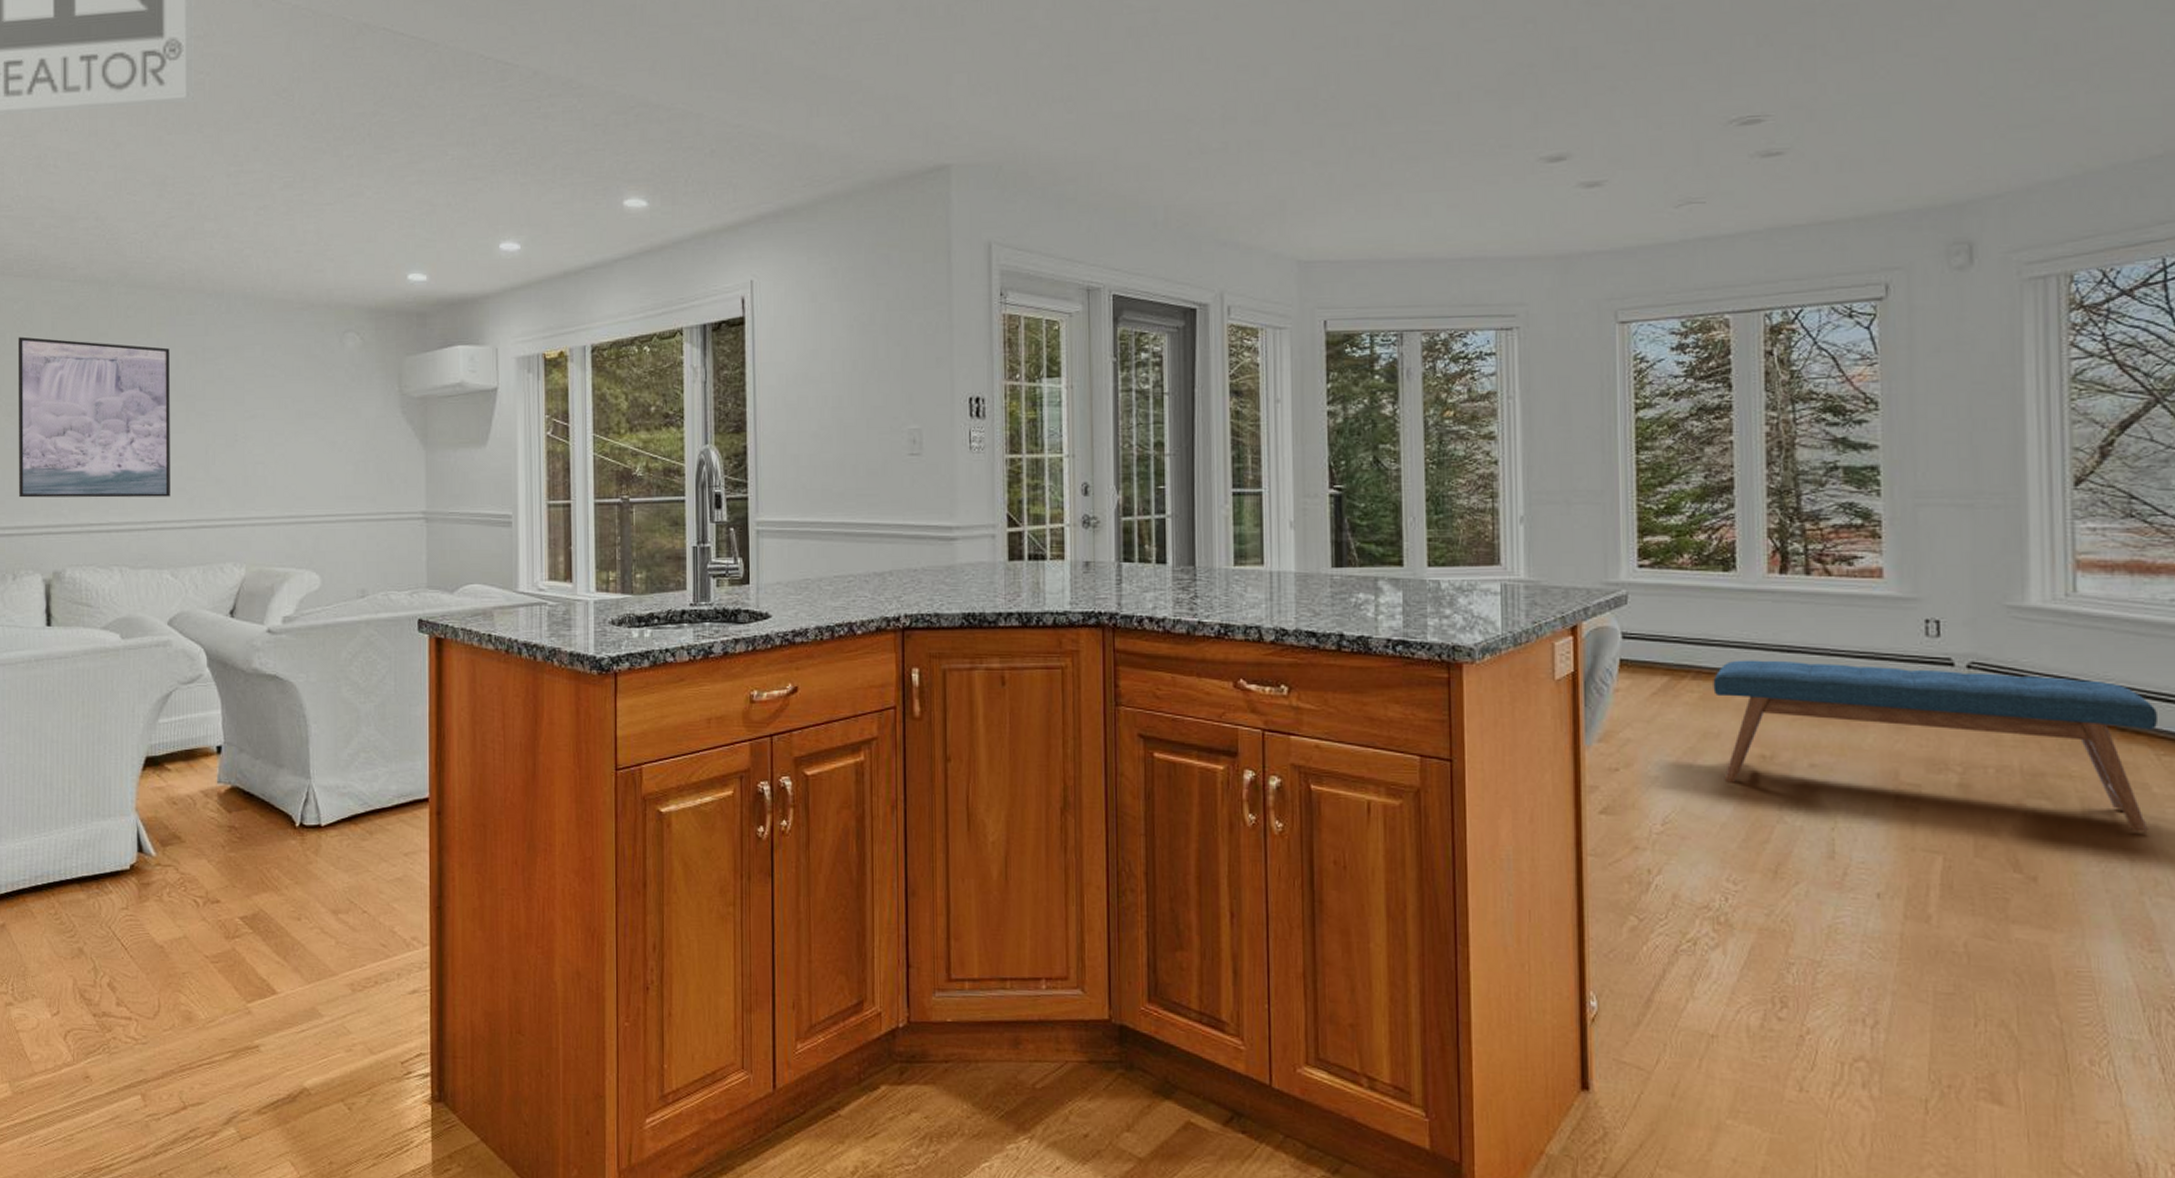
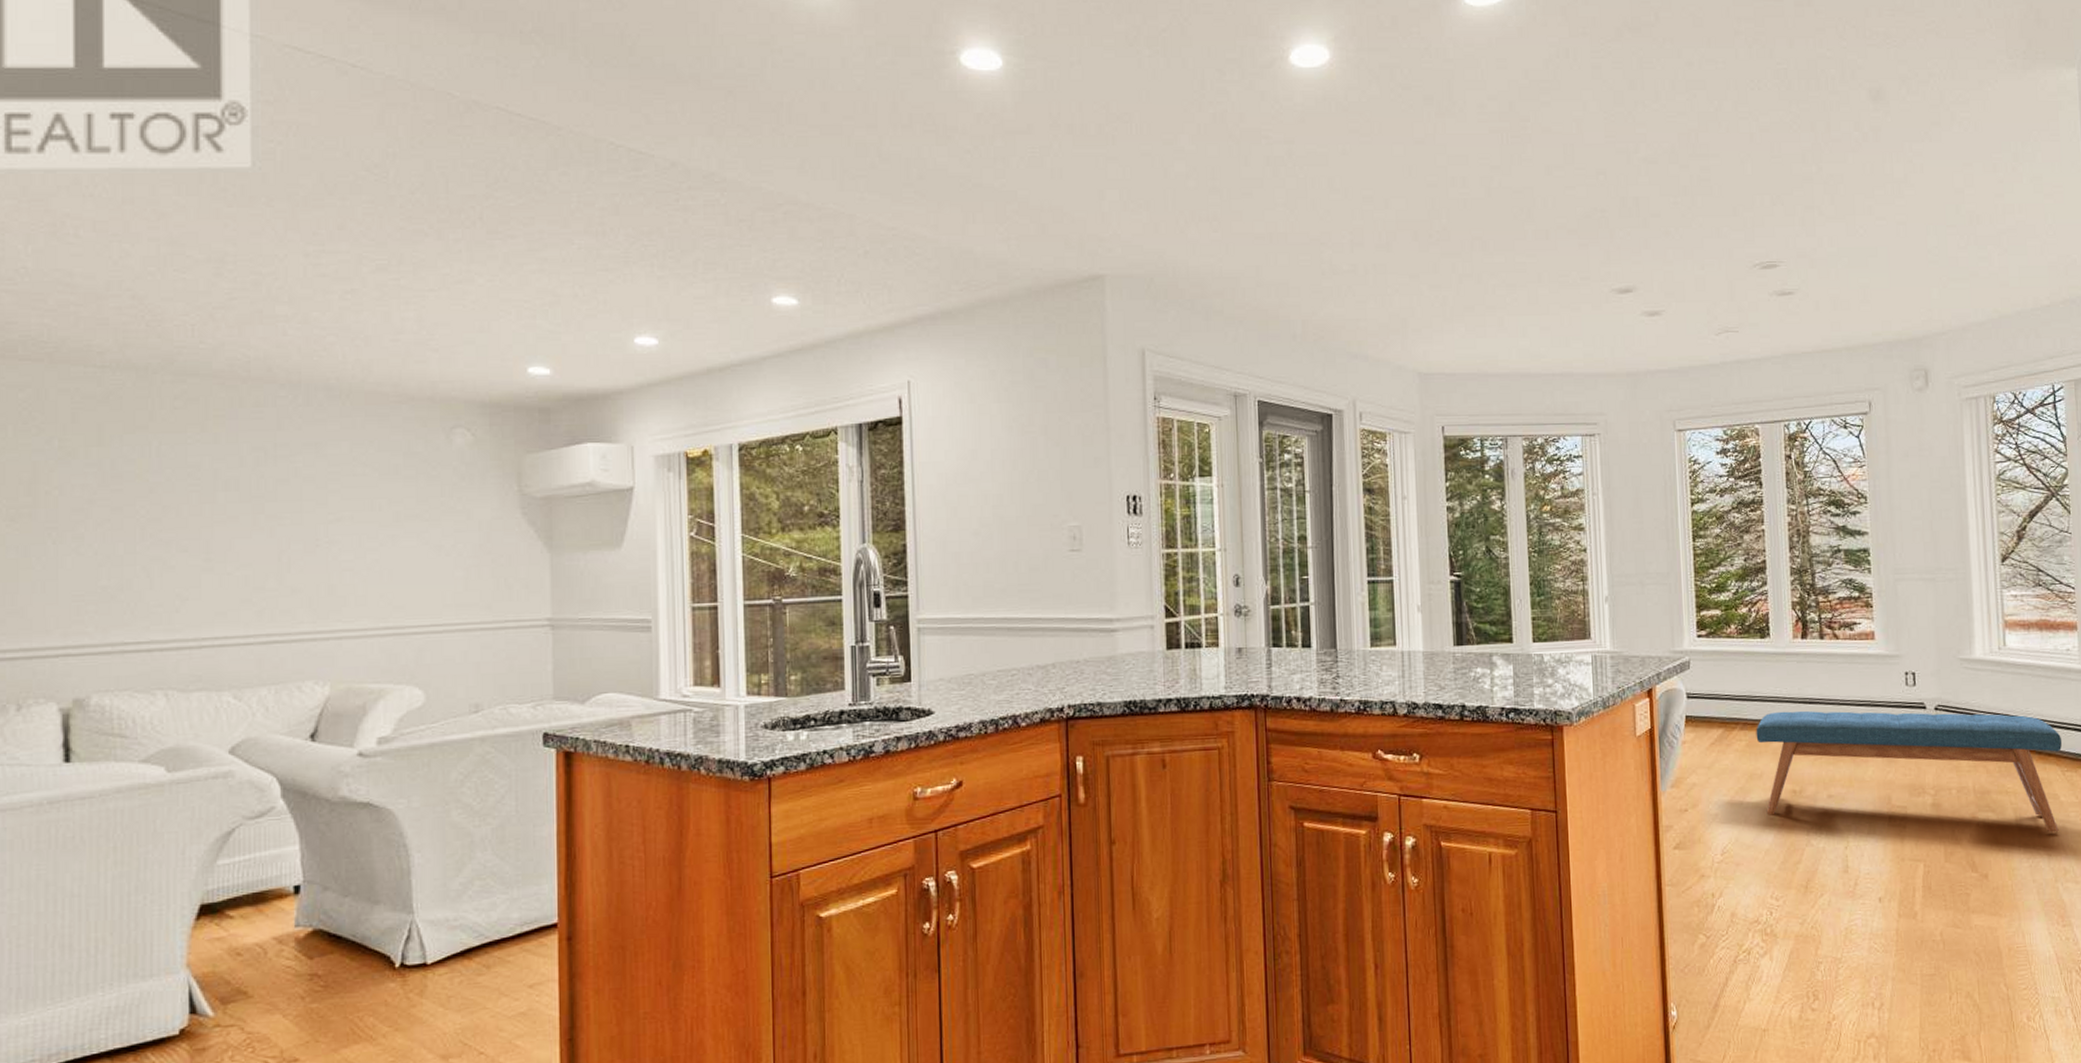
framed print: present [17,336,170,498] -> none [23,429,232,615]

